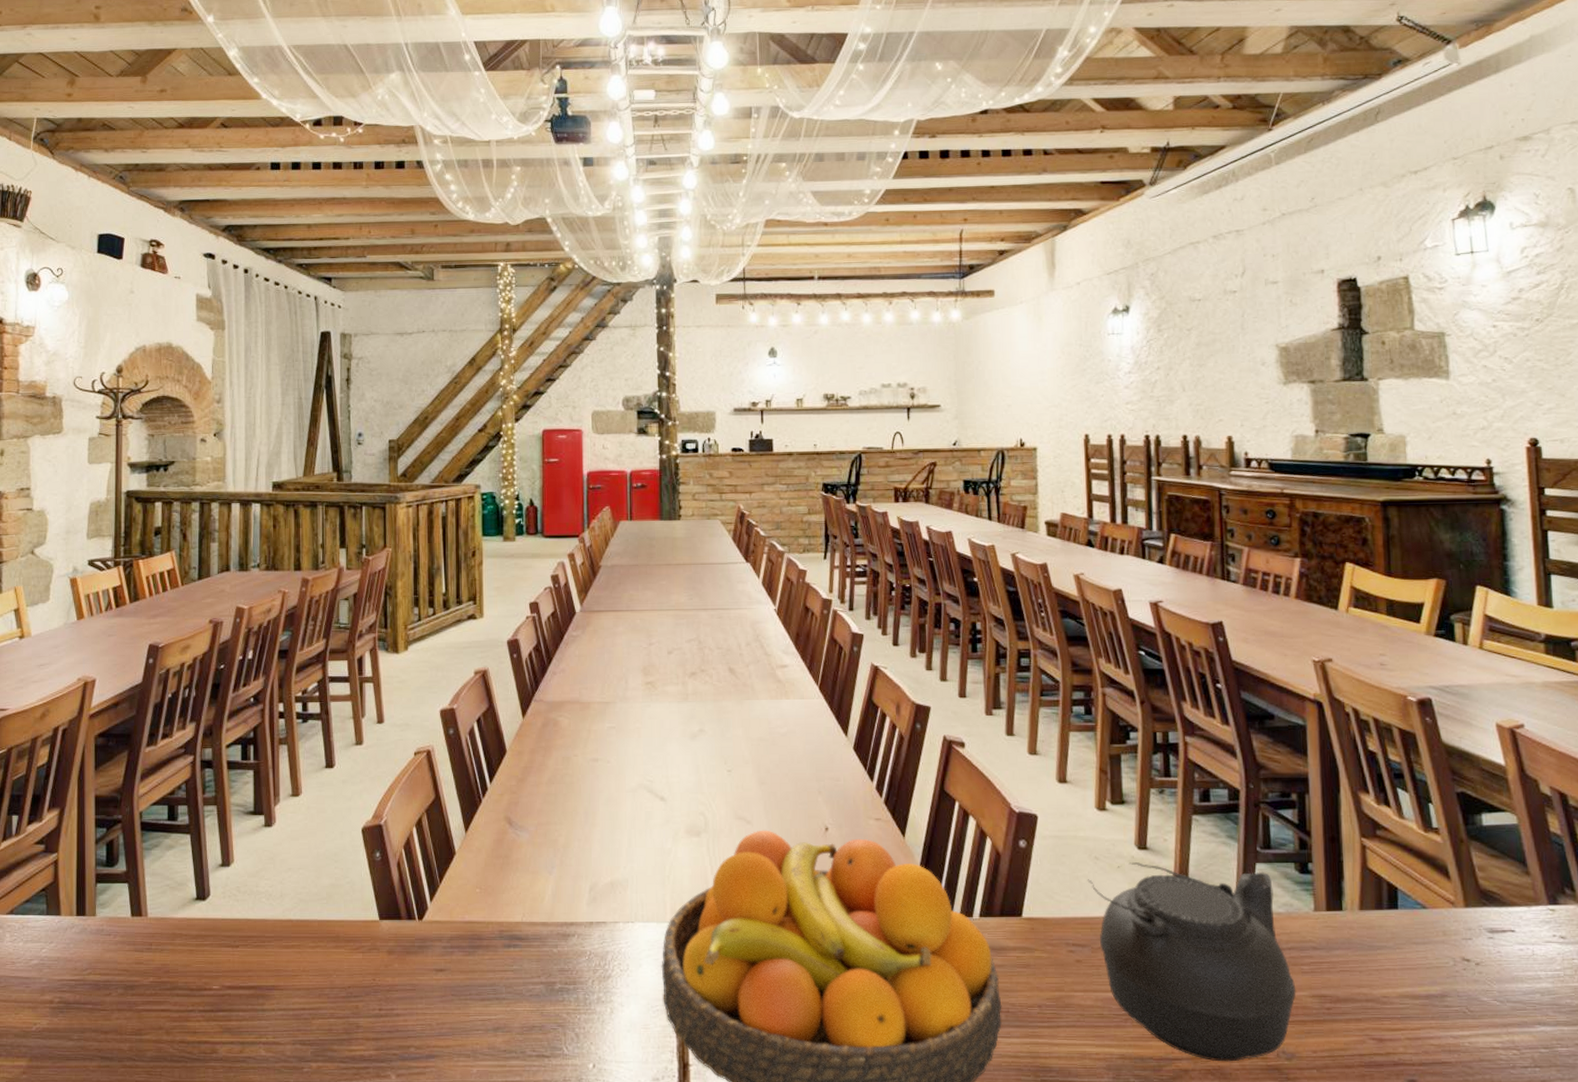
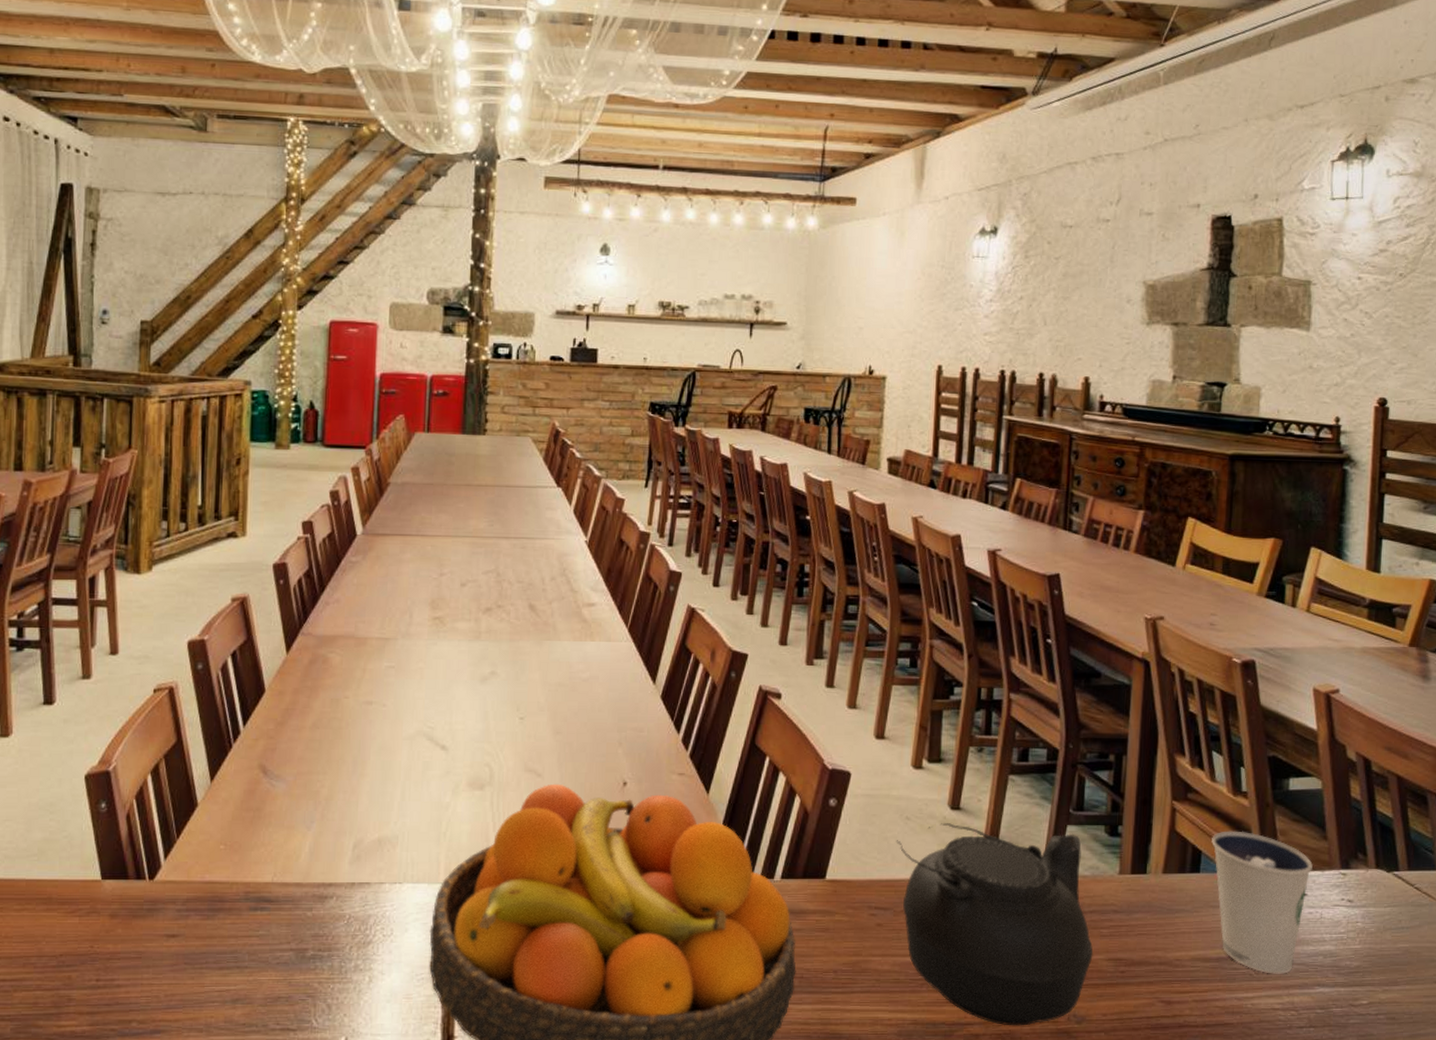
dixie cup: none [1407,867,1518,1012] -> present [1211,831,1313,974]

